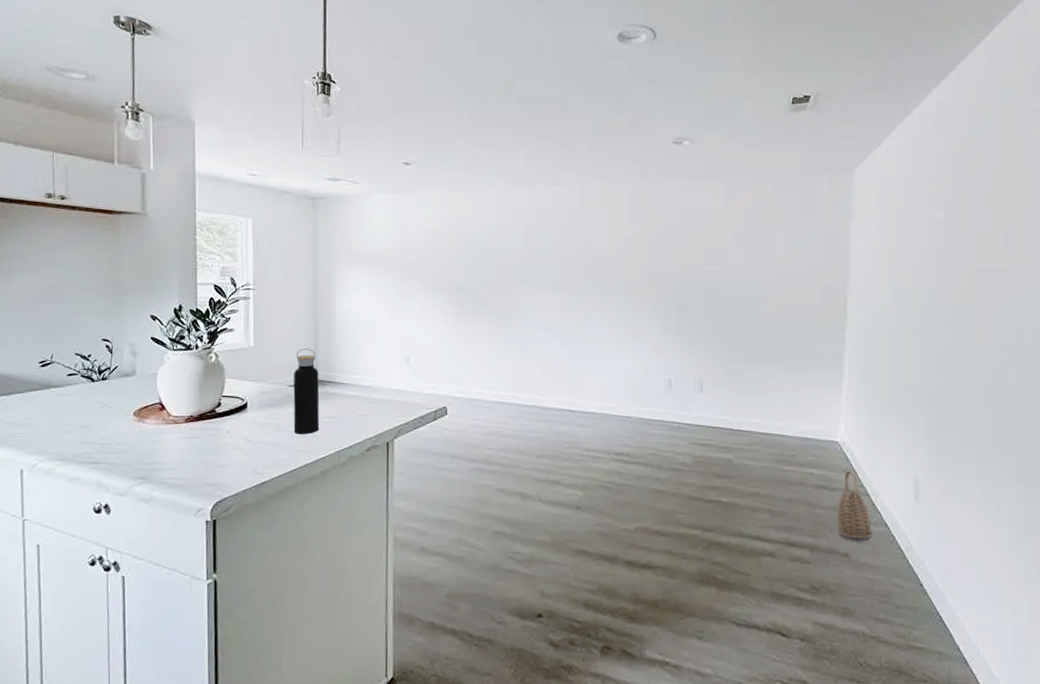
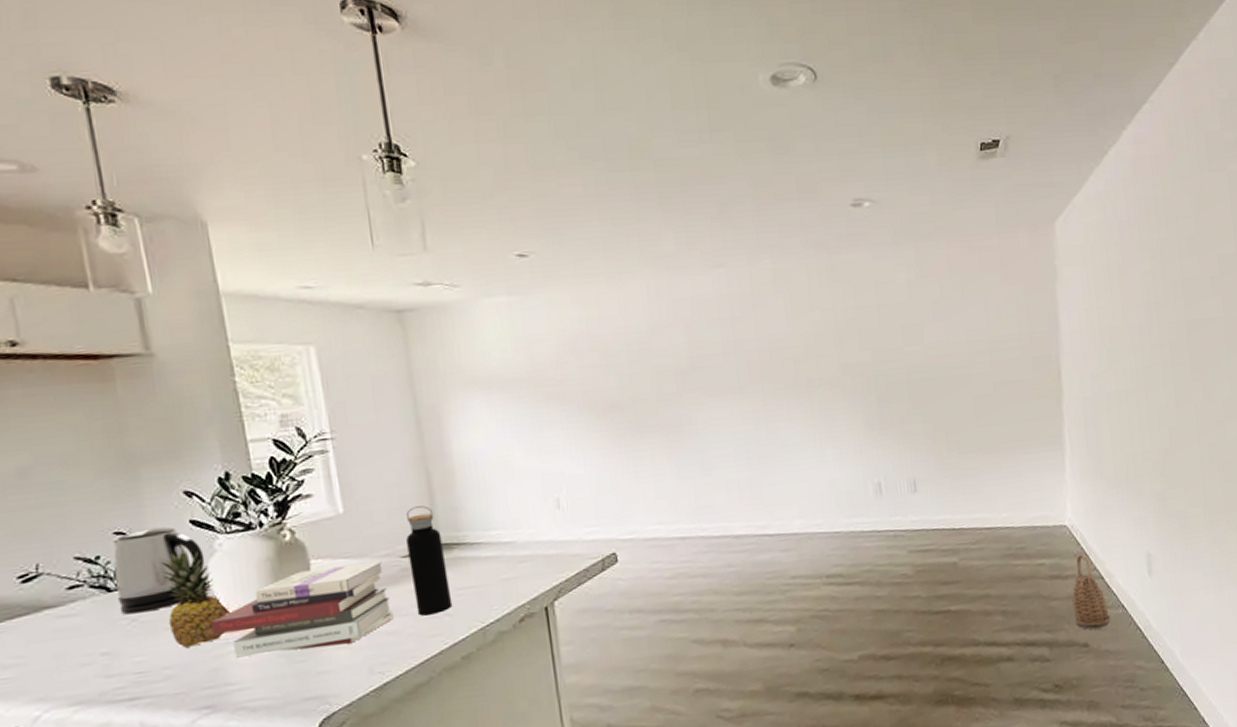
kettle: none [97,339,157,400] -> present [113,526,205,615]
fruit: none [126,360,164,431] -> present [160,551,226,648]
books: none [153,386,277,447] -> present [211,561,394,658]

